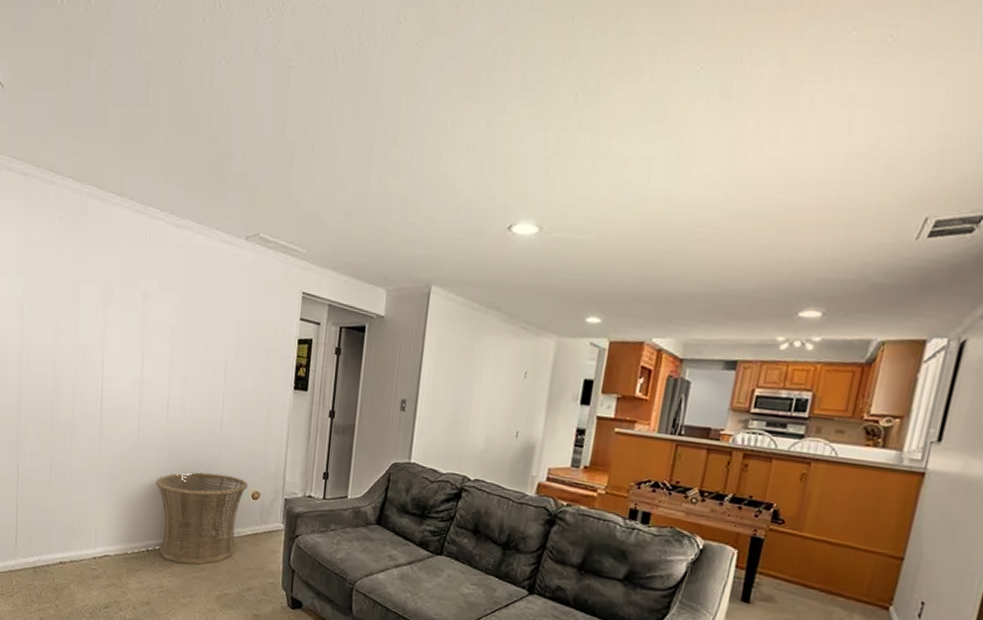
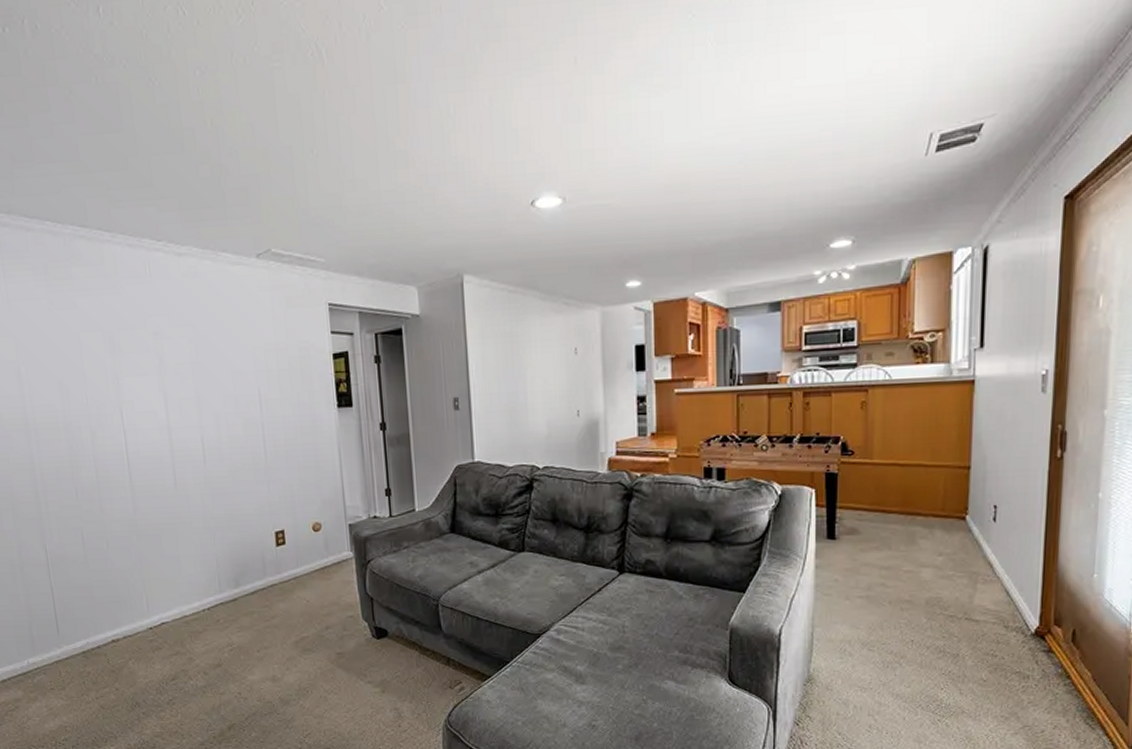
basket: present [156,472,248,565] -> none [204,511,307,615]

